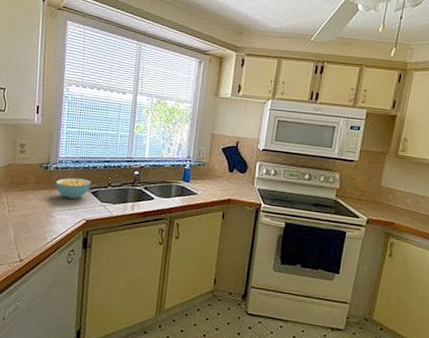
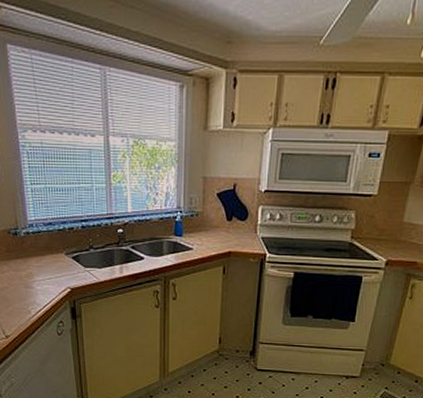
cereal bowl: present [55,177,91,199] -> none [29,242,70,267]

